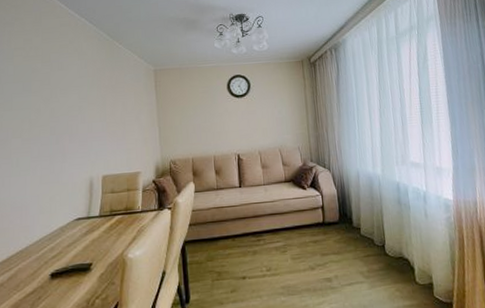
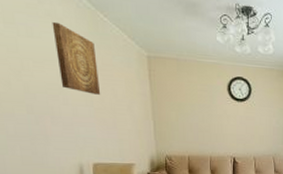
wall art: none [78,55,113,110] -> present [52,21,101,95]

